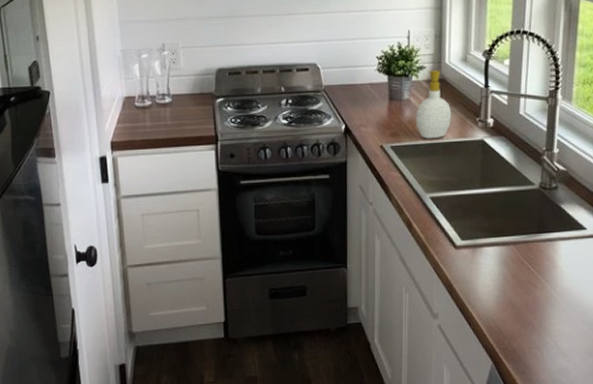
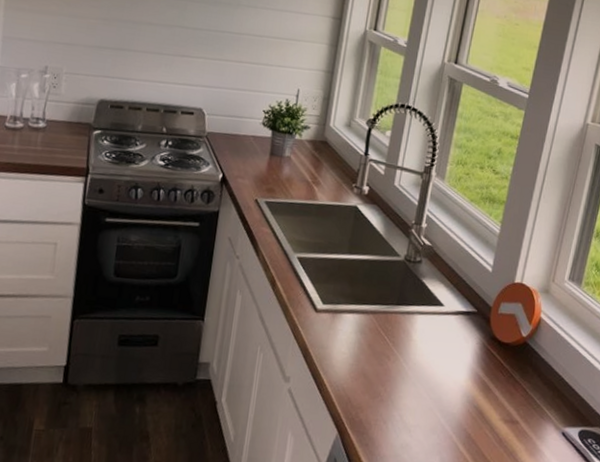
soap bottle: present [415,70,452,139] -> none [293,131,330,200]

